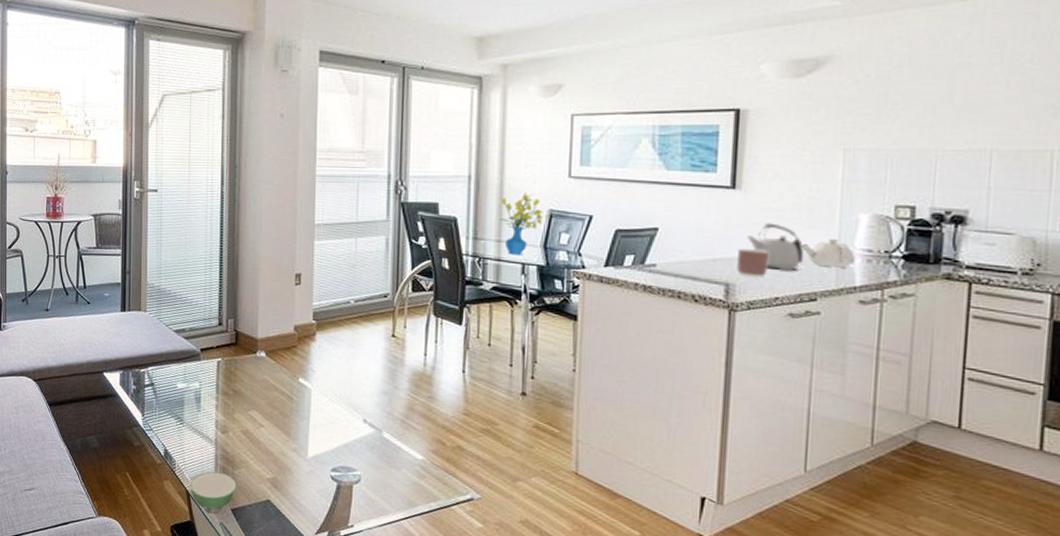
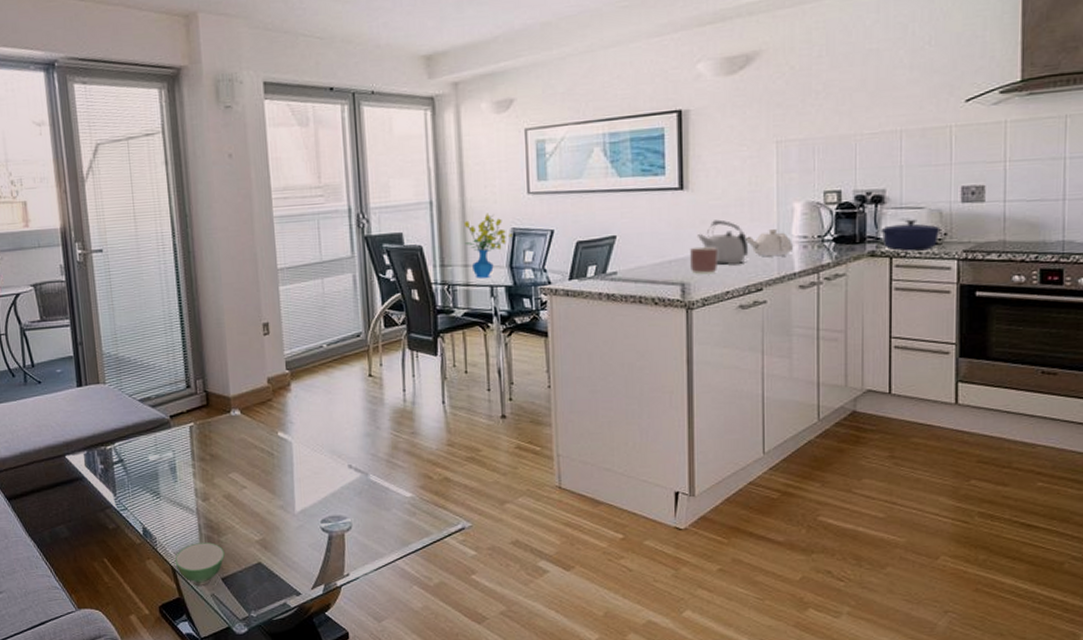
cooking pot: none [960,244,1033,280] -> present [881,219,941,251]

